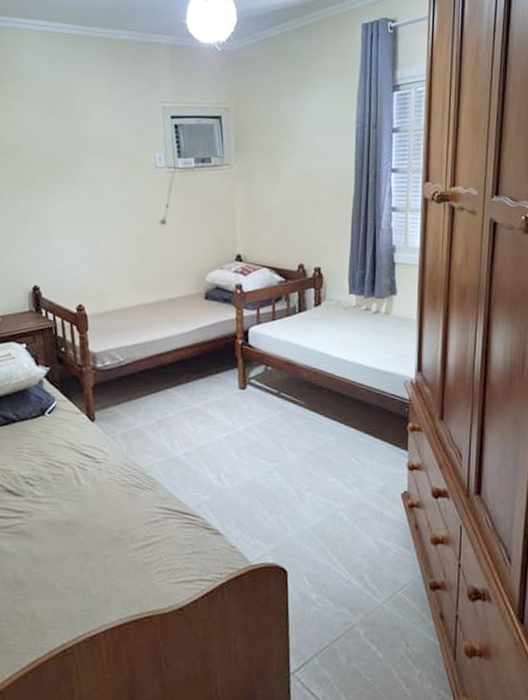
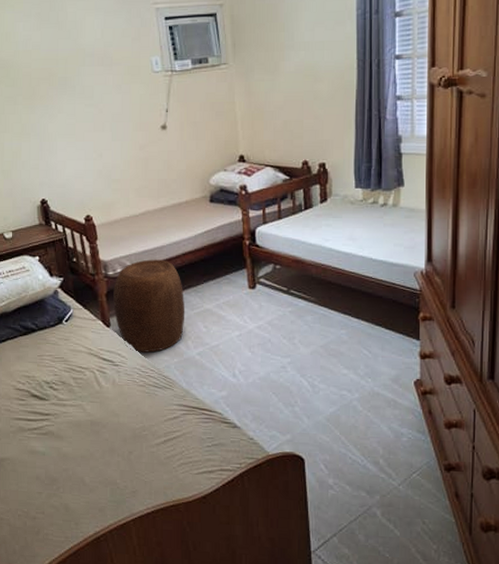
stool: none [99,353,174,451] -> present [113,259,185,353]

